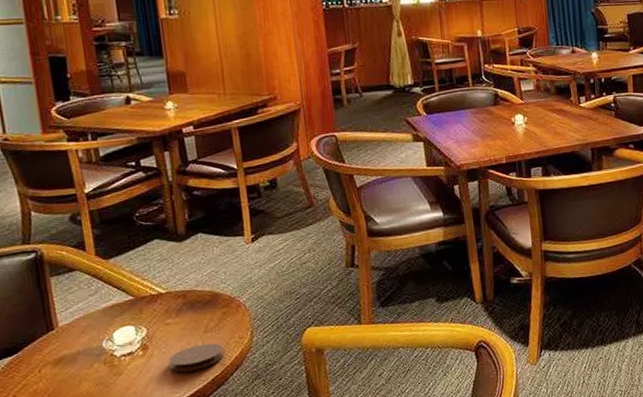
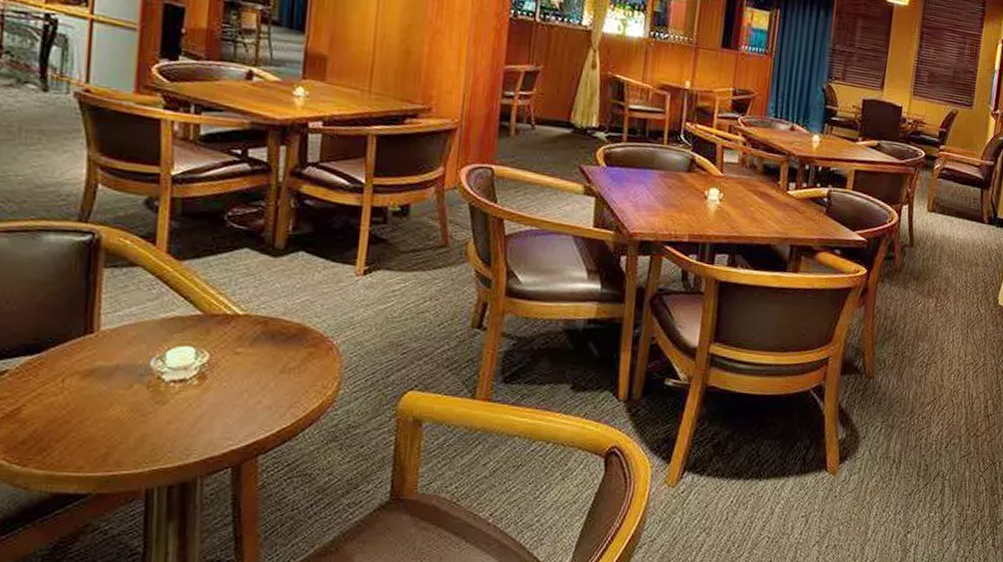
coaster: present [168,343,224,372] -> none [227,385,300,416]

